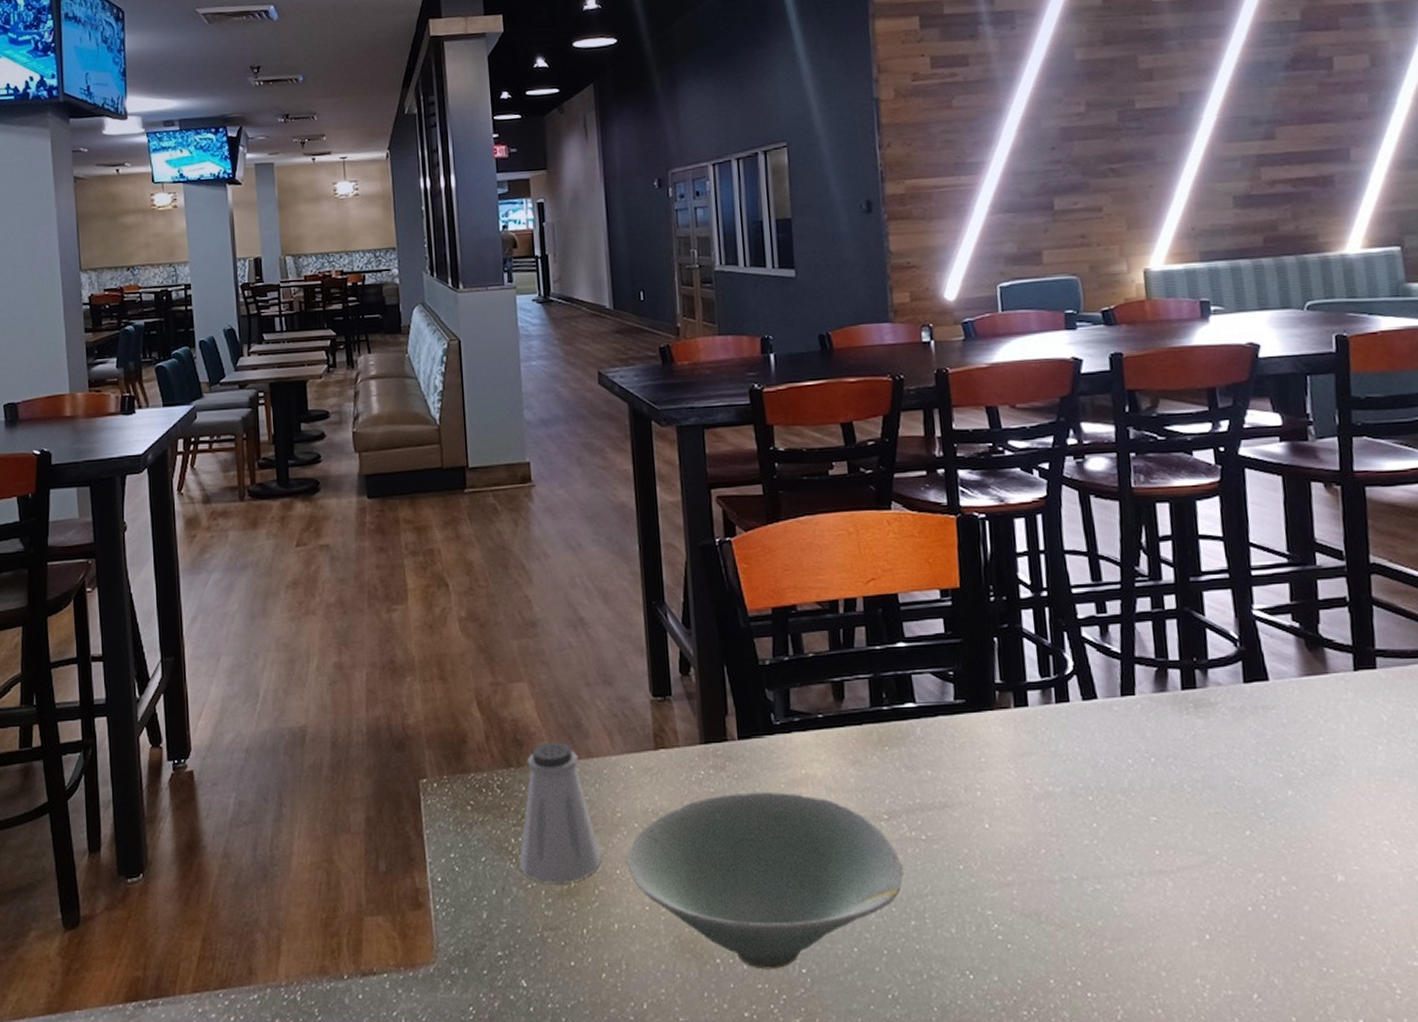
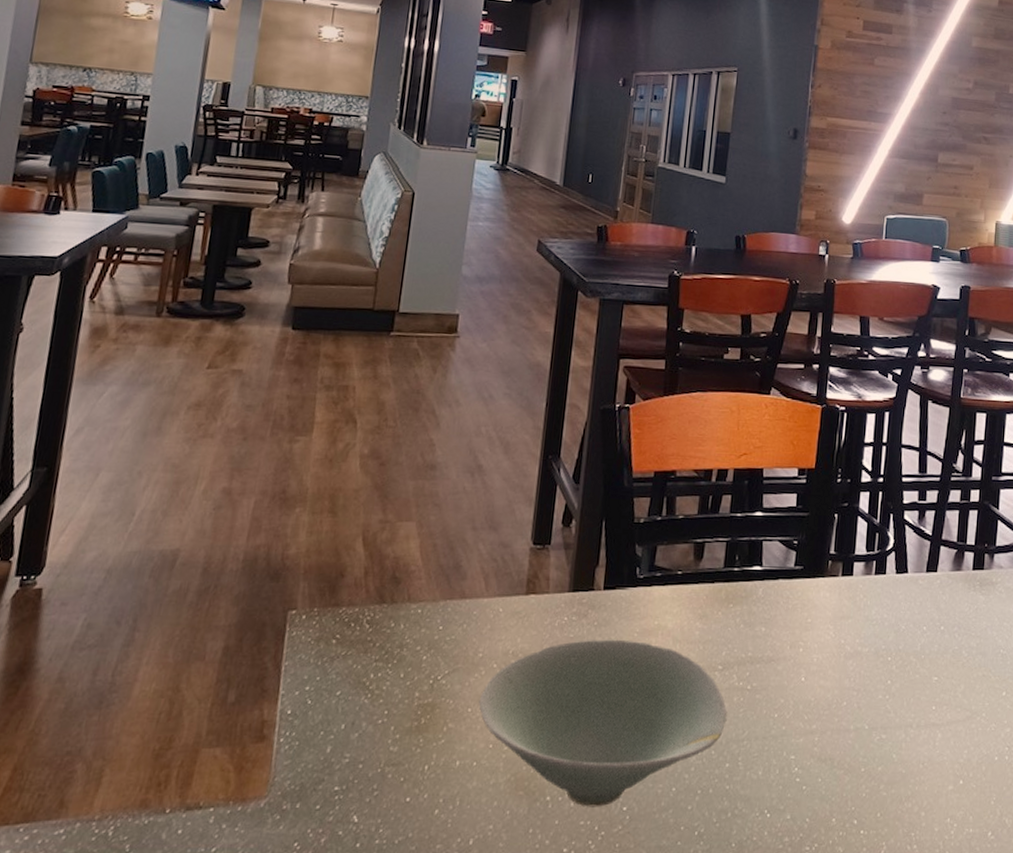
saltshaker: present [519,741,602,884] -> none [373,581,457,721]

